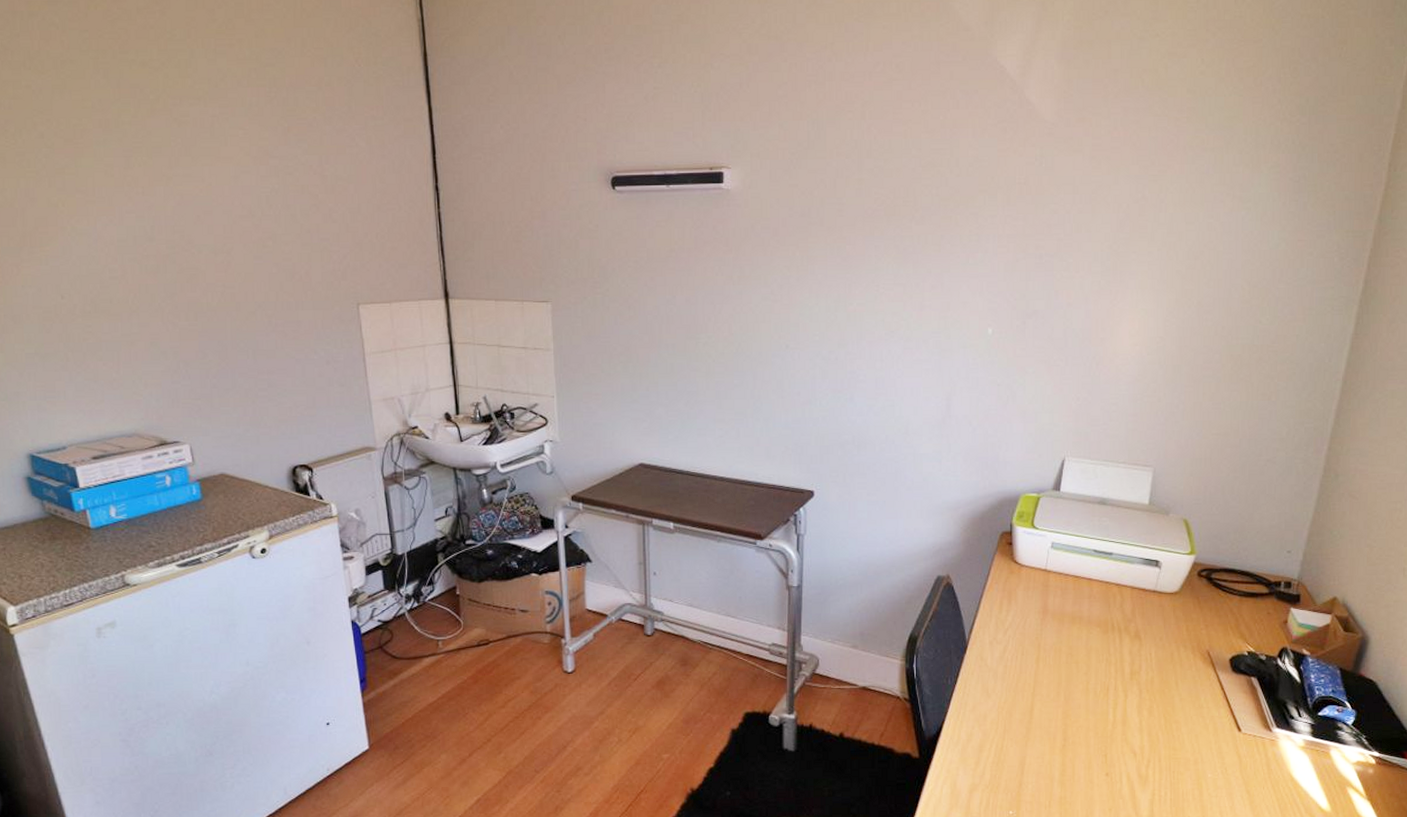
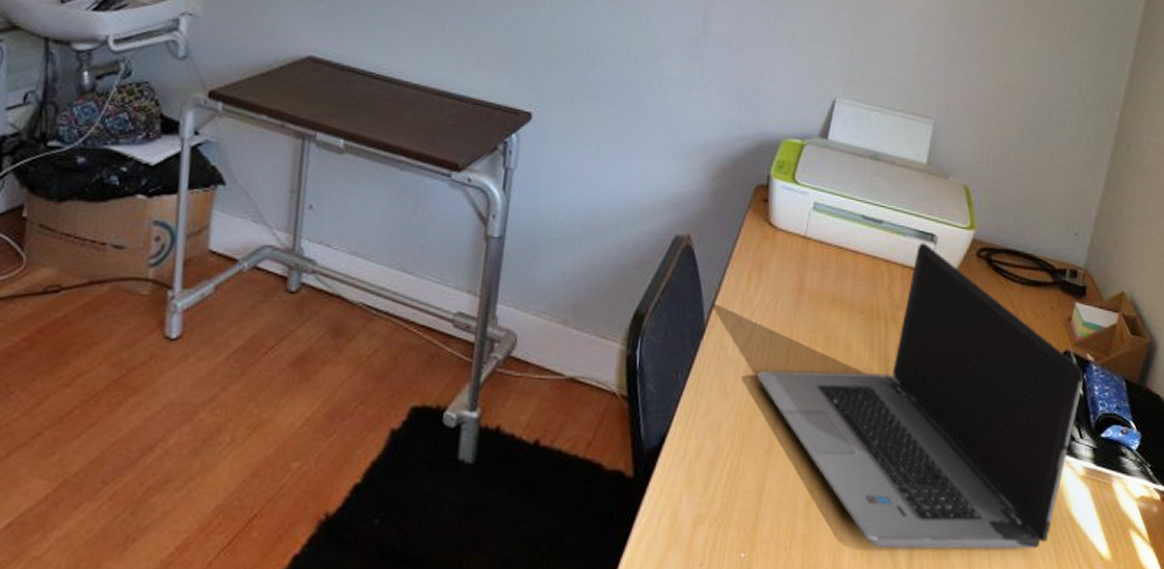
laptop computer: none [1013,568,1301,806] -> present [757,242,1084,549]

